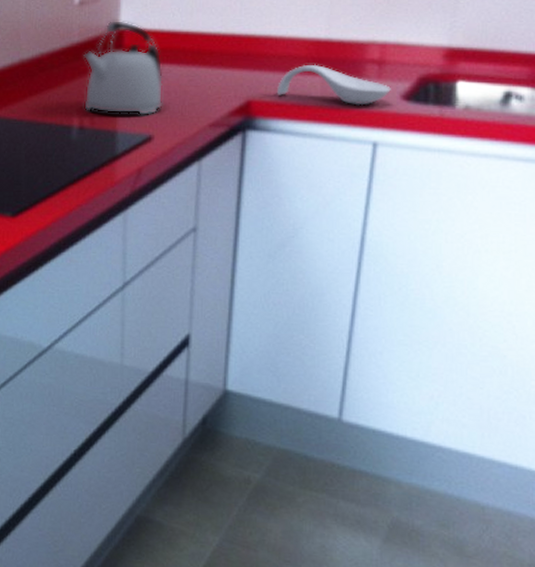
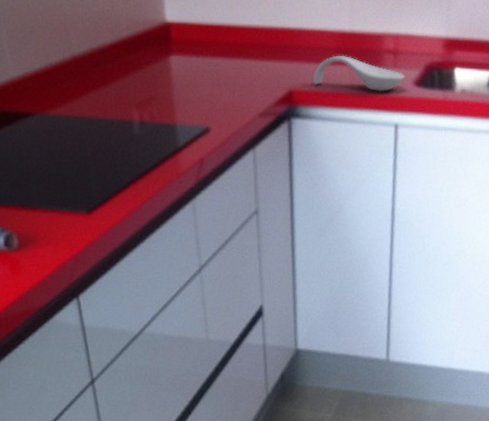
kettle: present [83,19,164,116] -> none [135,13,216,109]

